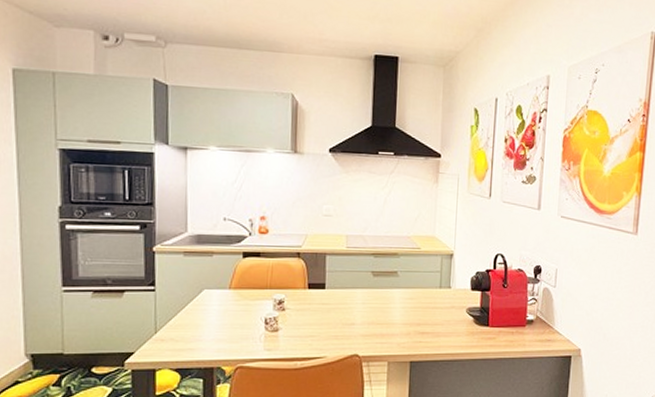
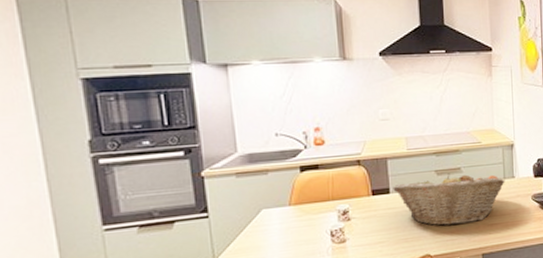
fruit basket: none [328,276,441,329] -> present [393,173,505,226]

